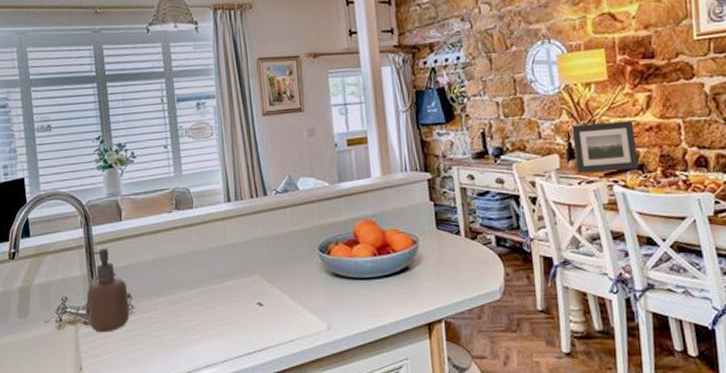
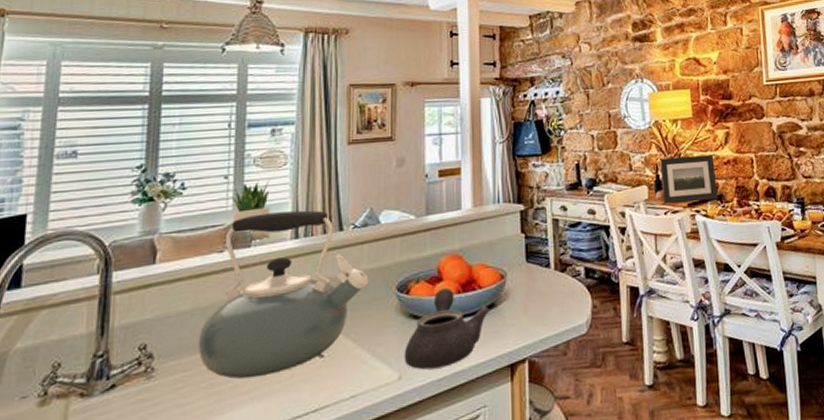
soap dispenser: present [87,248,130,333] -> none [88,297,150,406]
kettle: none [162,177,295,320] -> present [197,210,370,379]
planter: none [172,148,207,204] -> present [231,179,271,242]
teapot: none [330,250,405,323] -> present [404,287,490,370]

